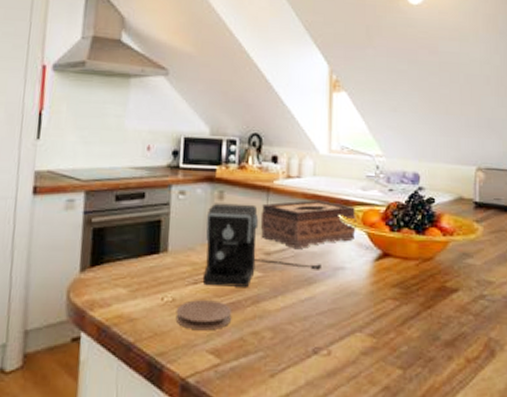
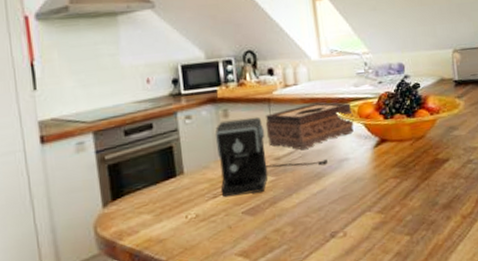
coaster: present [175,300,232,331] -> none [201,209,254,239]

